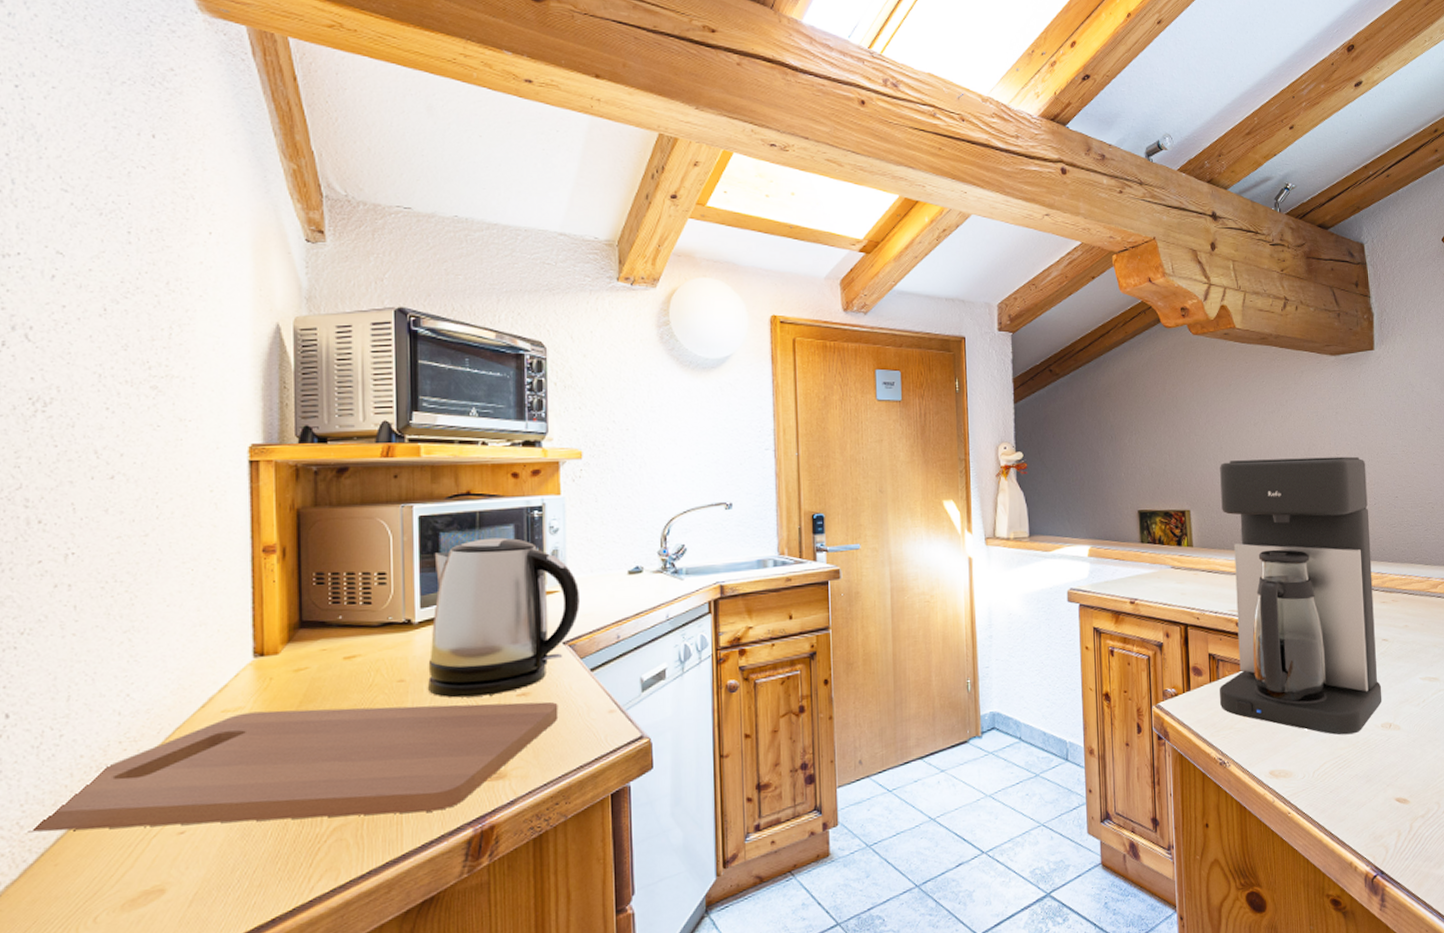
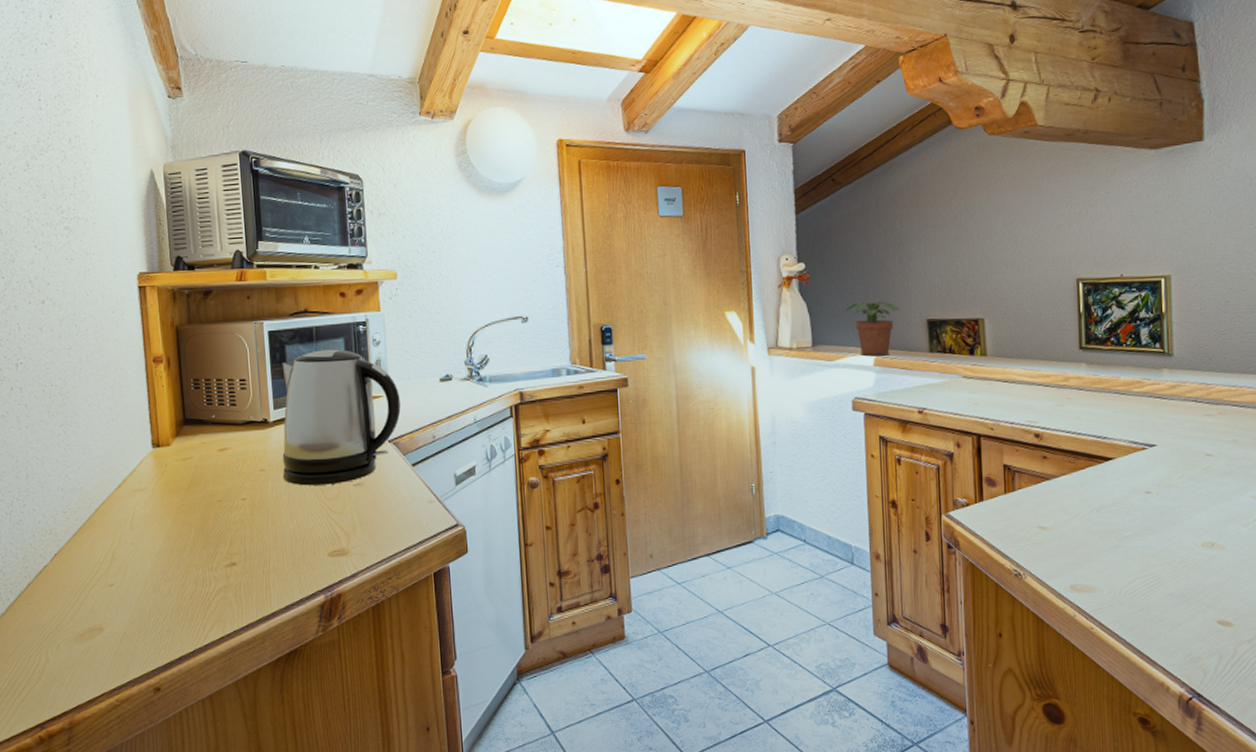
cutting board: present [28,701,559,833] -> none [8,491,388,580]
potted plant: none [1061,492,1113,547] -> present [845,301,900,356]
coffee maker: present [1220,456,1382,736] -> none [1015,258,1204,553]

